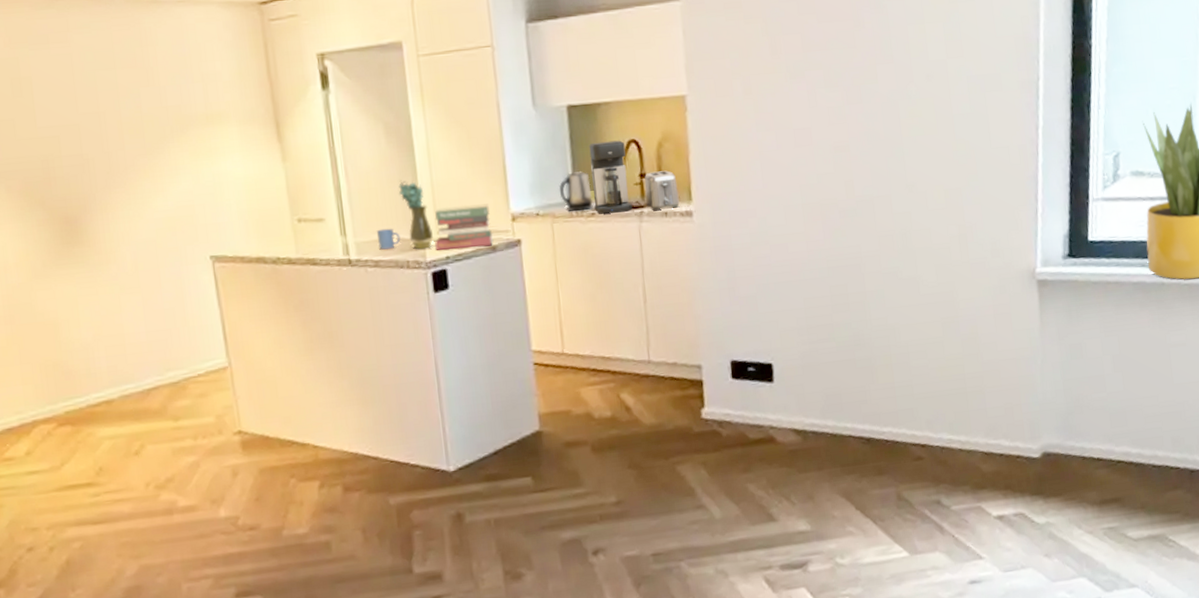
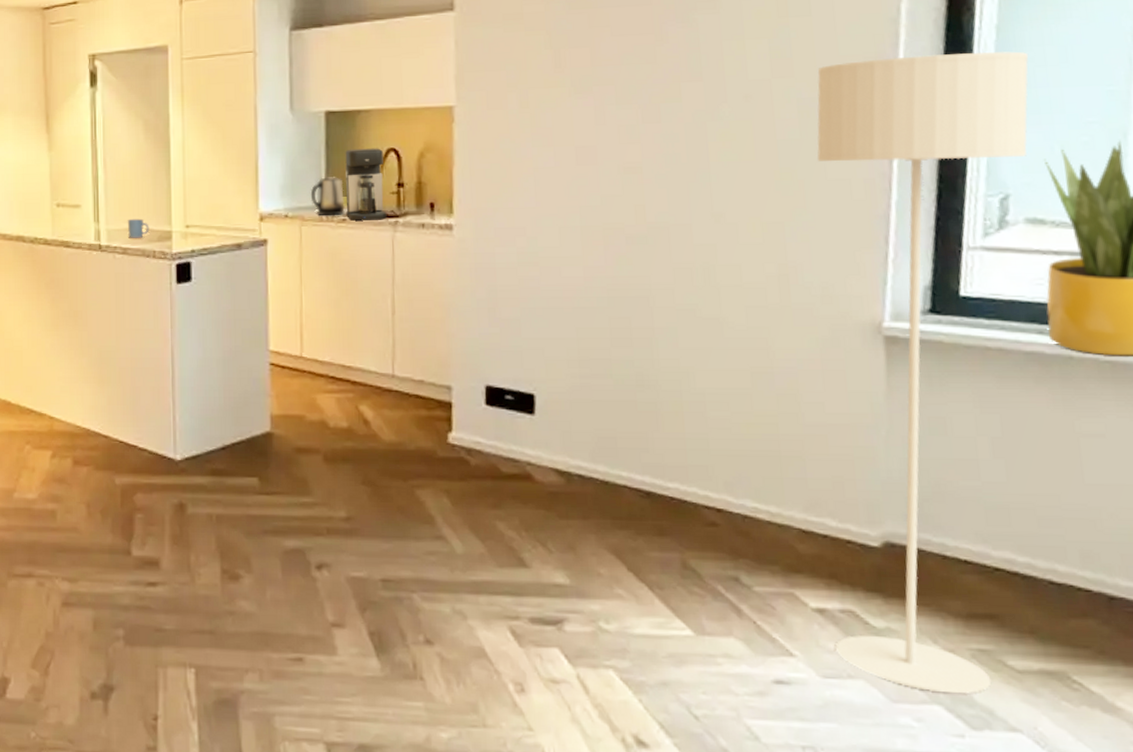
vase: present [398,180,433,250] -> none [151,174,181,241]
books: present [435,203,494,250] -> none [182,201,240,244]
toaster: present [644,170,680,211] -> none [401,181,439,222]
floor lamp: none [981,29,1131,568] -> present [817,51,1029,693]

